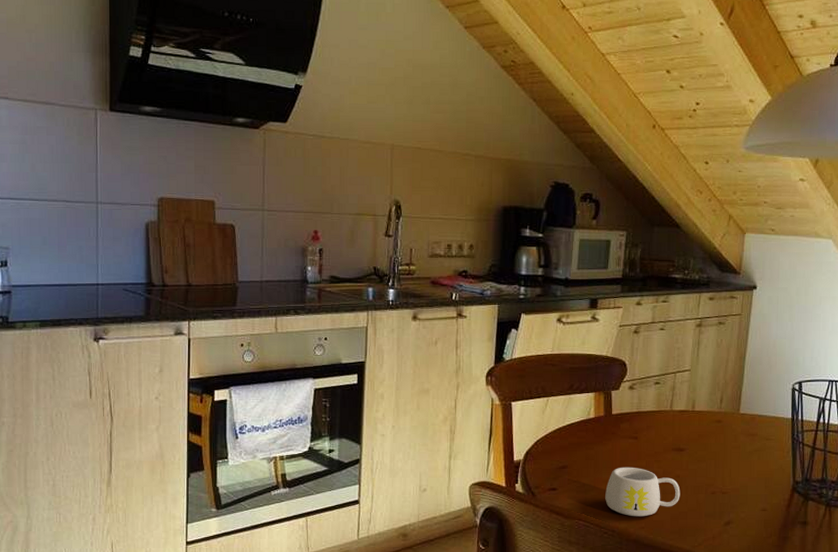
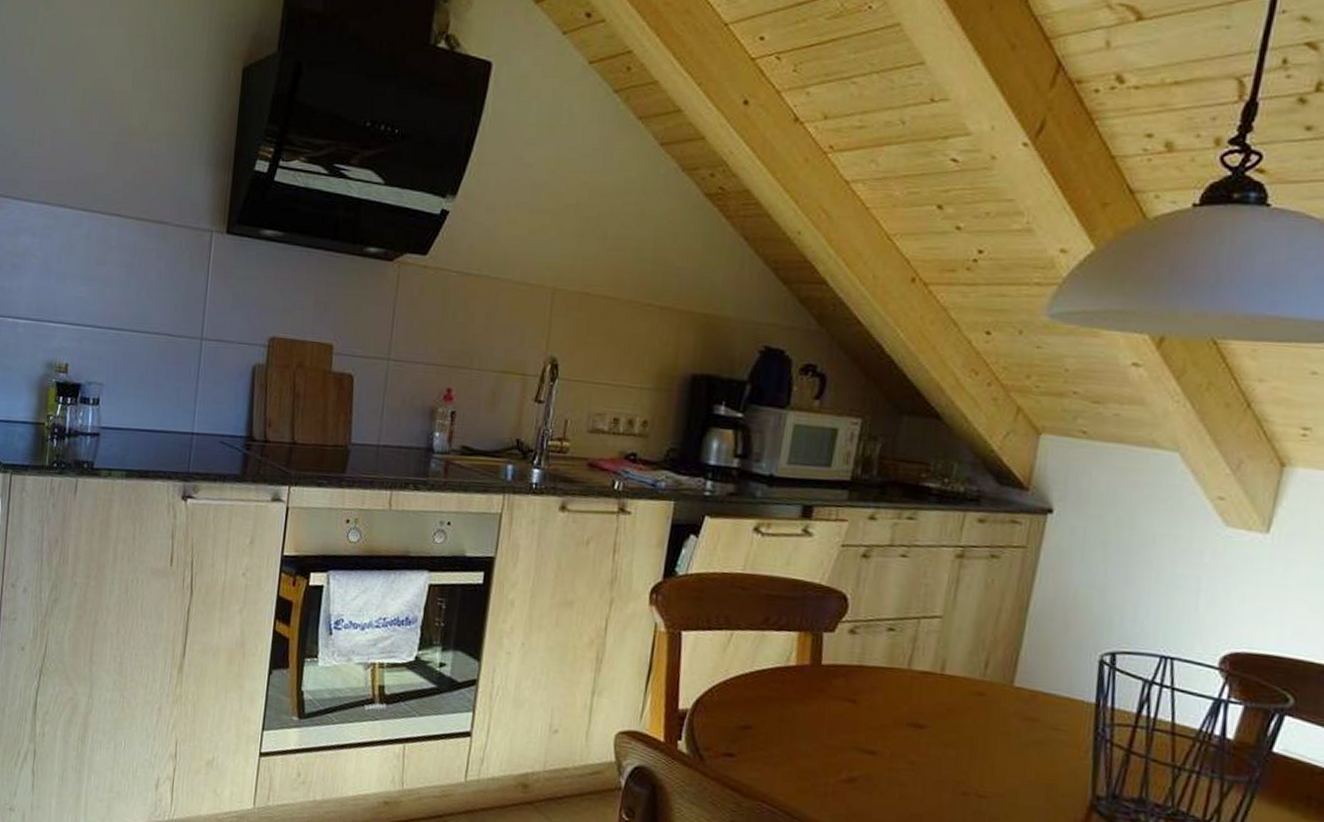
mug: present [605,467,681,517] -> none [802,738,915,812]

